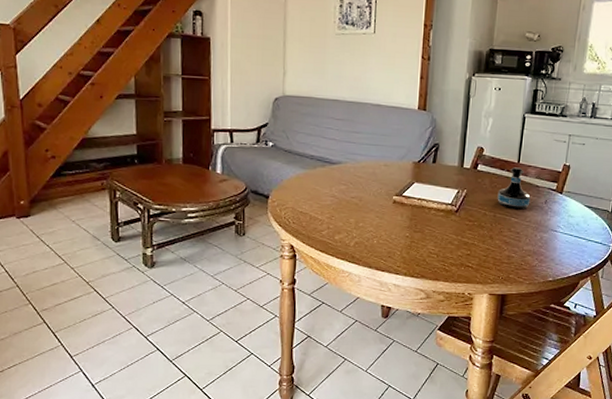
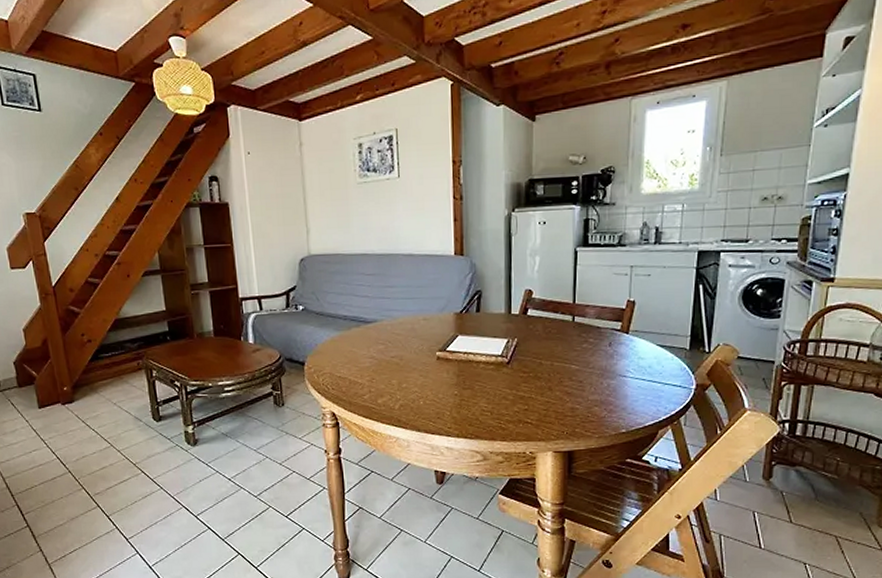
tequila bottle: present [497,167,531,210] -> none [553,308,592,356]

